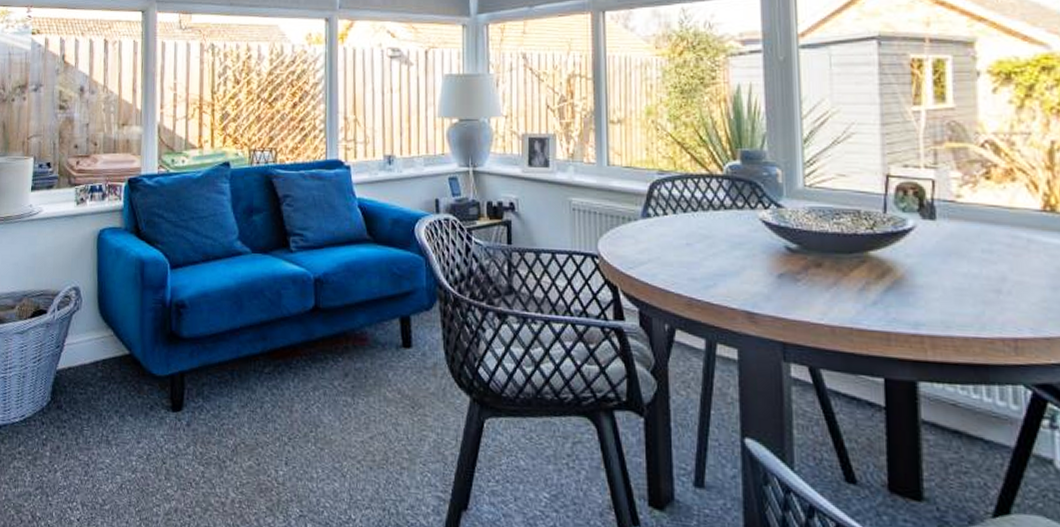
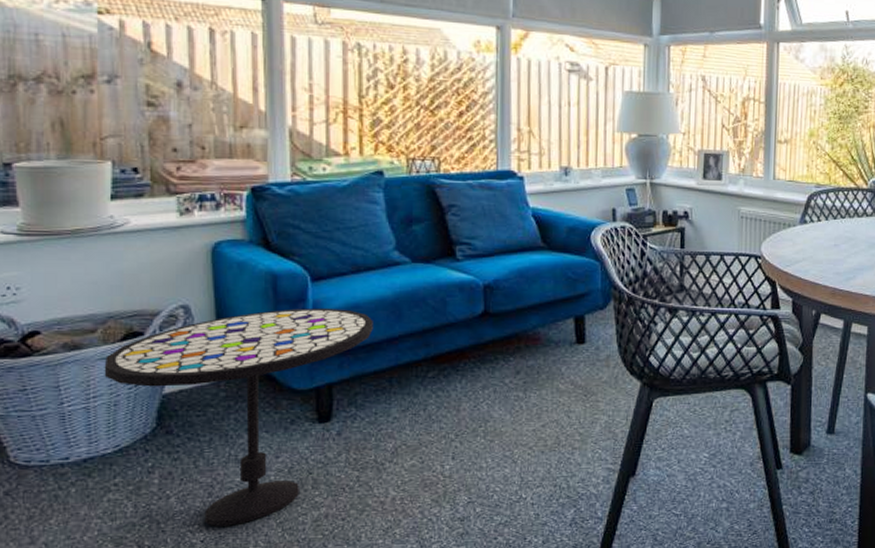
side table: none [18,294,219,508] -> present [104,307,373,526]

